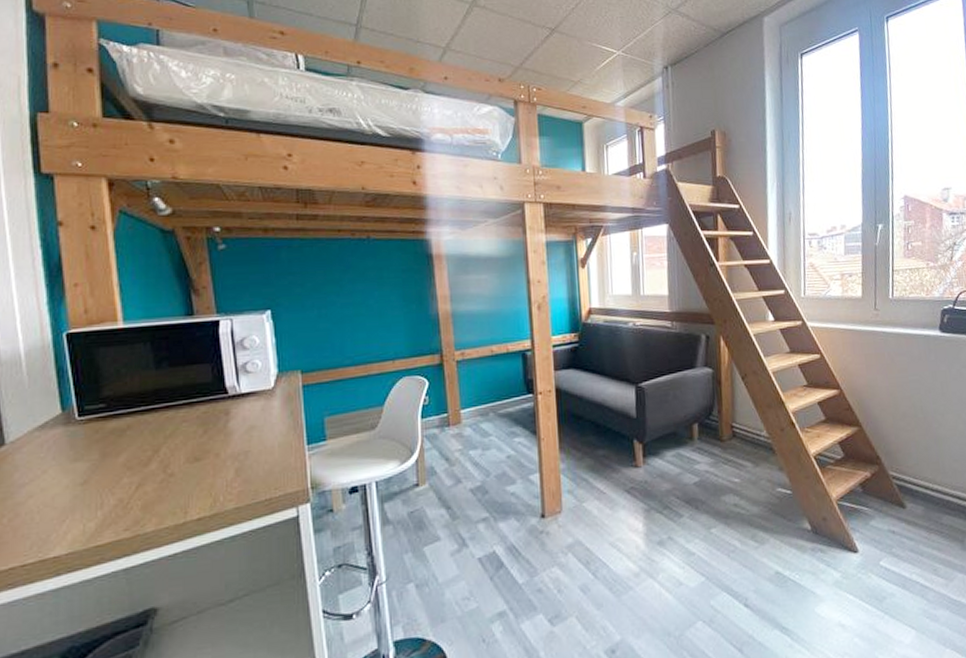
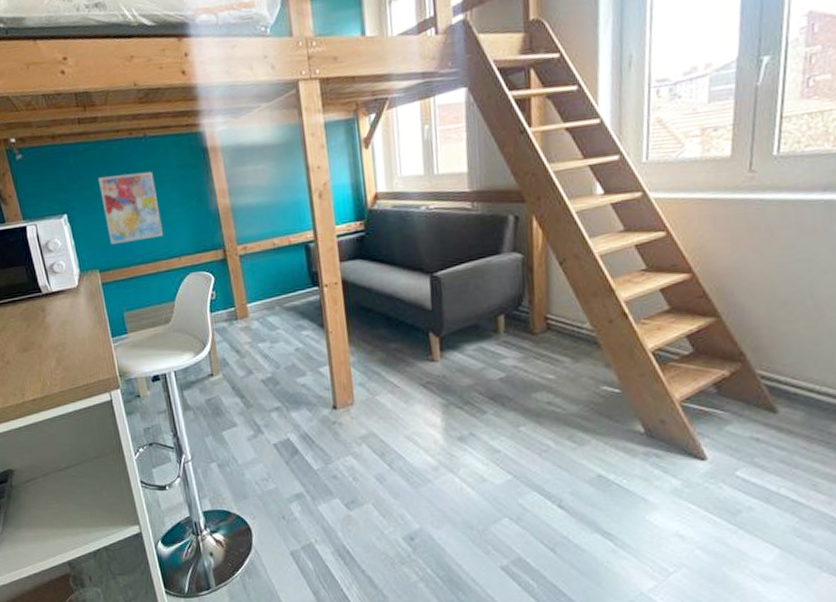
wall art: none [312,273,378,344] -> present [98,171,163,244]

